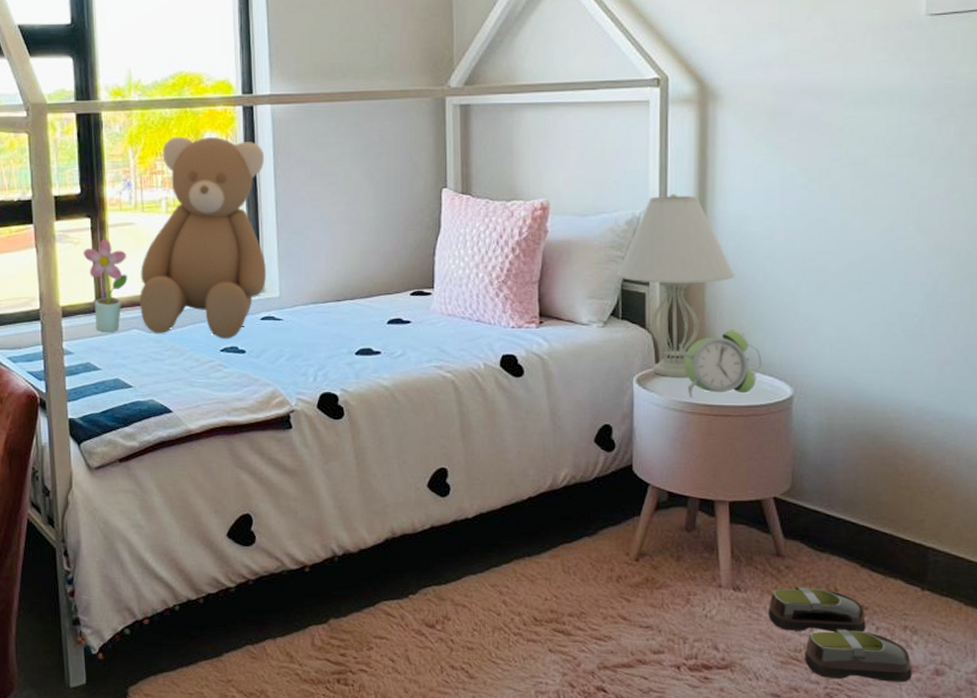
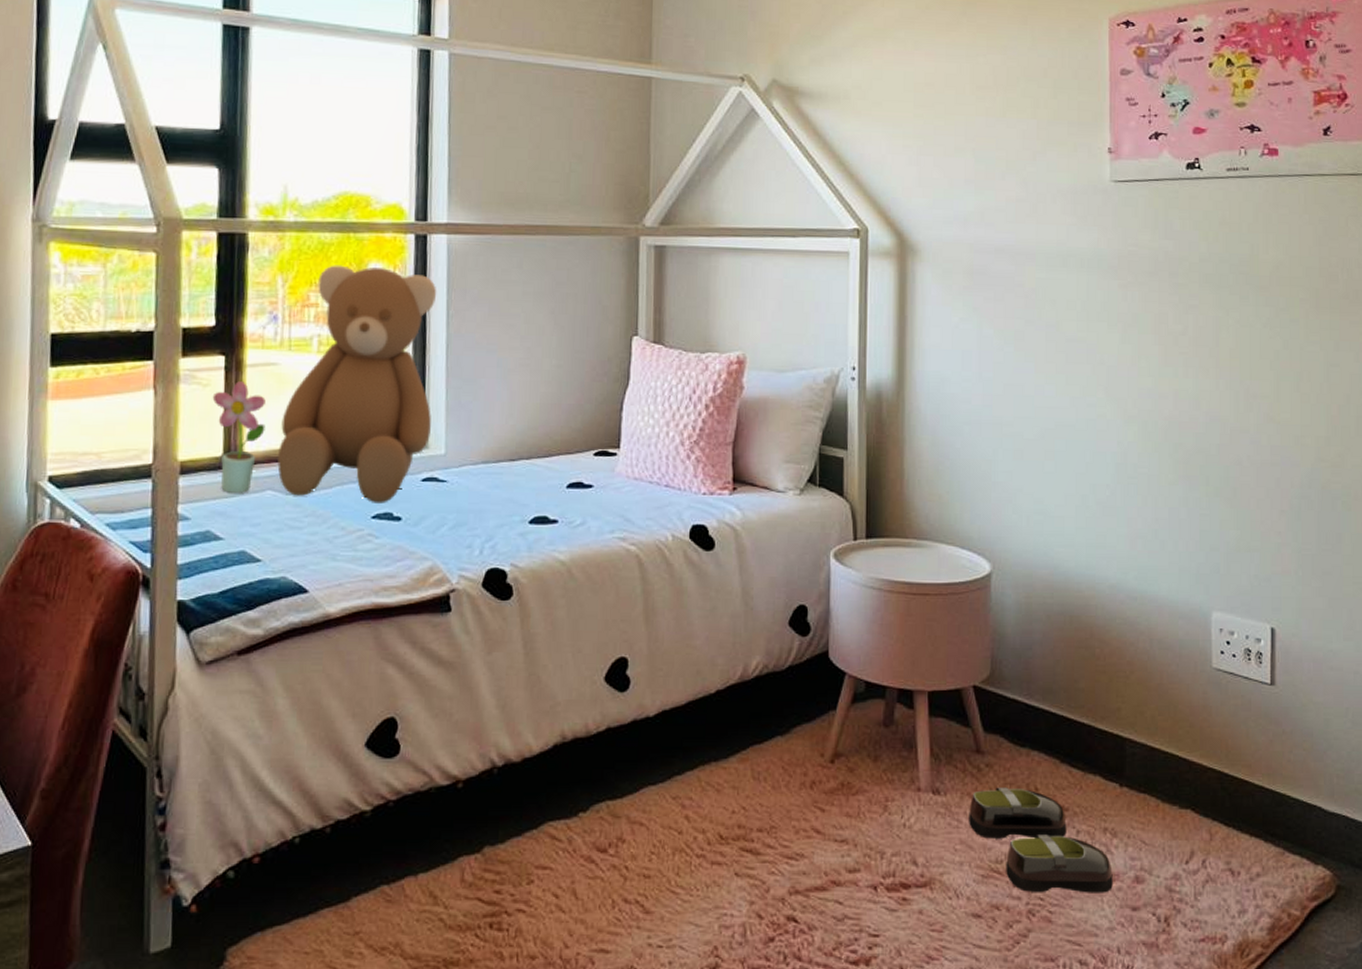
table lamp: present [617,193,734,377] -> none [814,351,933,551]
alarm clock: present [679,329,762,398] -> none [877,499,961,575]

